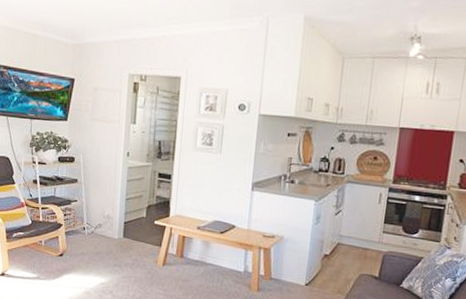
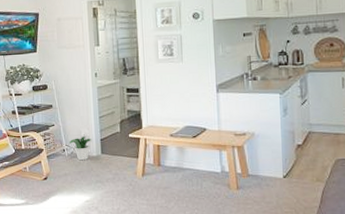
potted plant: none [91,217,115,242] -> present [70,137,92,161]

